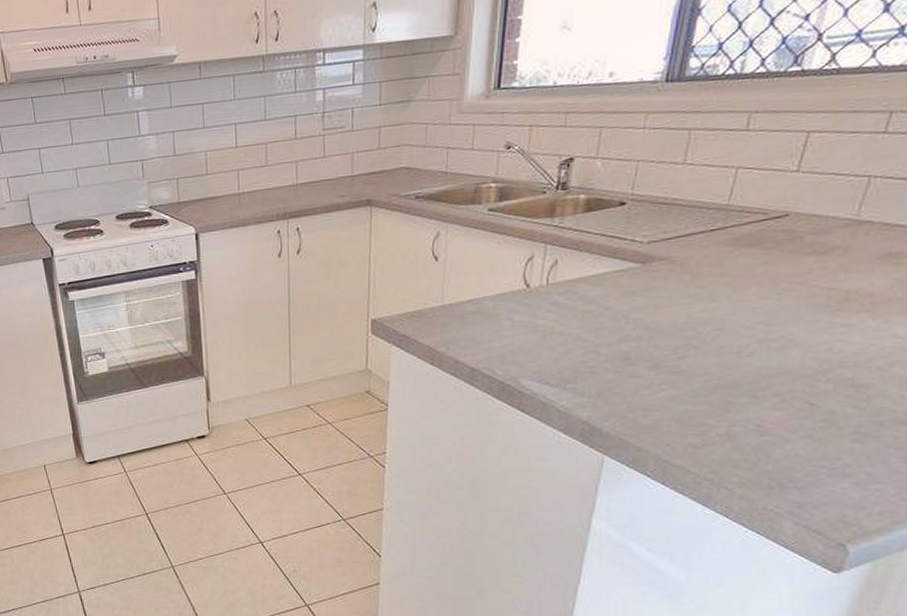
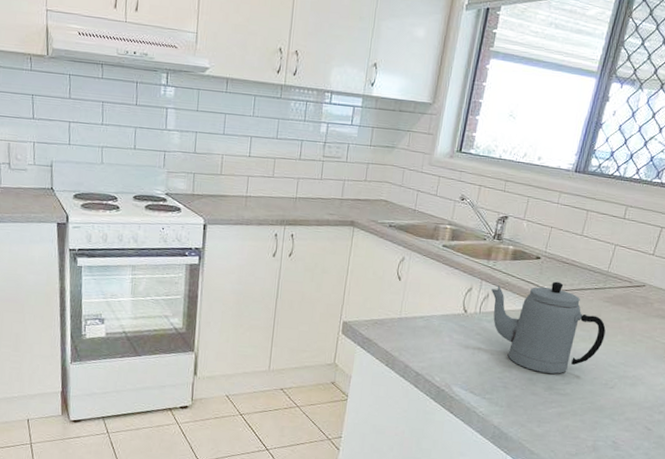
teapot: none [559,229,732,348] -> present [490,281,606,374]

